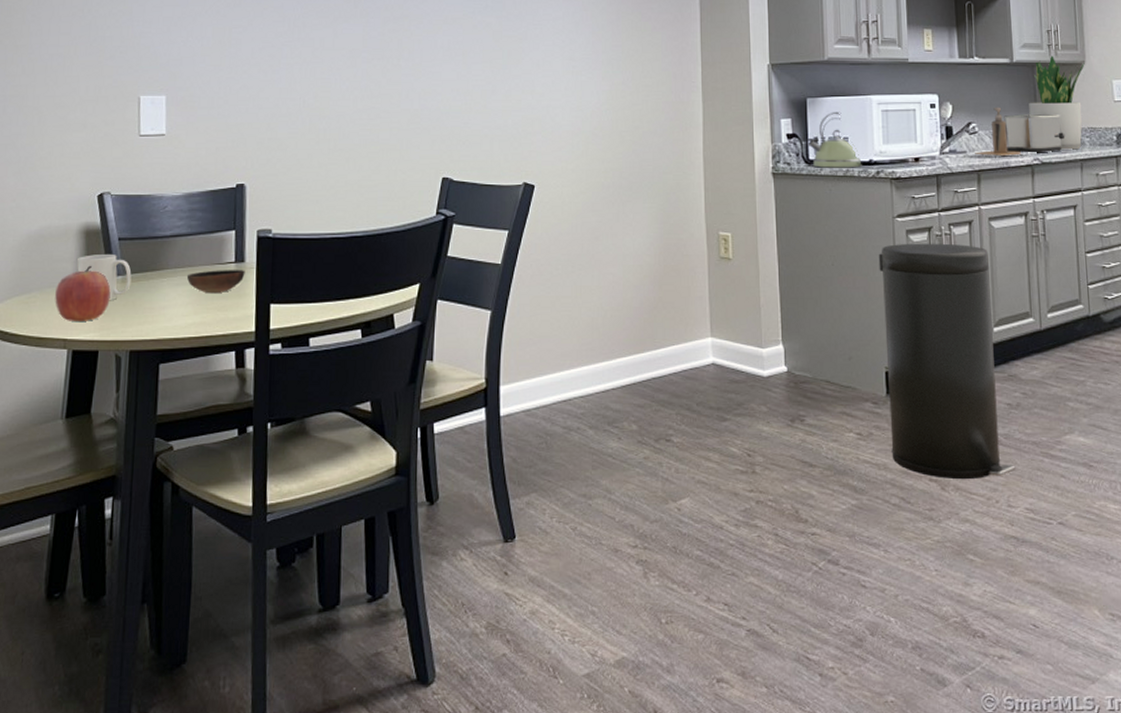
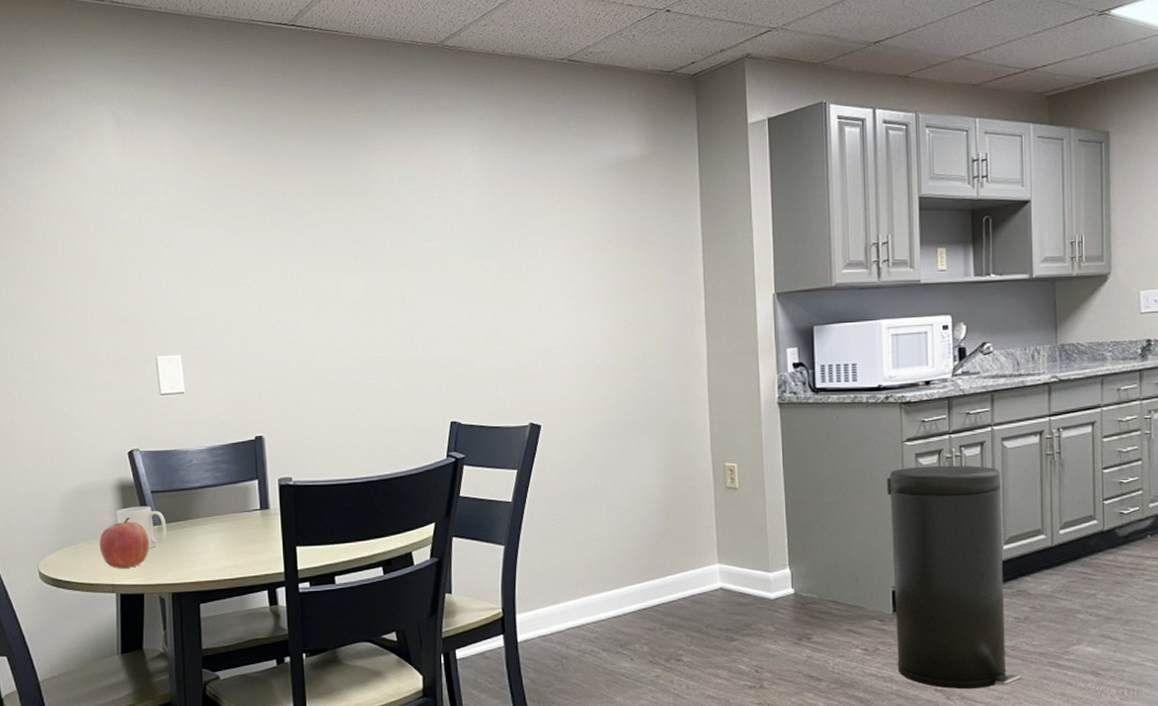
bowl: present [186,270,245,294] -> none [217,516,271,539]
kettle: present [806,113,862,168] -> none [813,339,871,396]
soap dispenser: present [975,107,1022,156] -> none [989,325,1039,376]
toaster: present [1004,114,1065,153] -> none [1021,330,1086,371]
planter: present [1029,56,1086,150] -> none [1048,268,1112,366]

